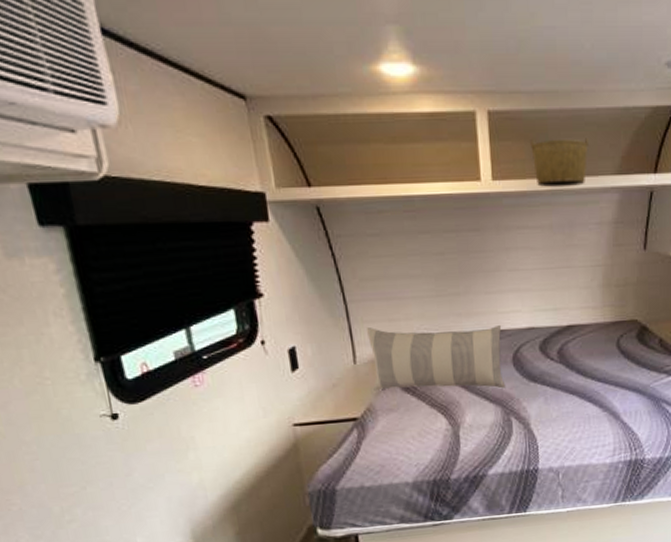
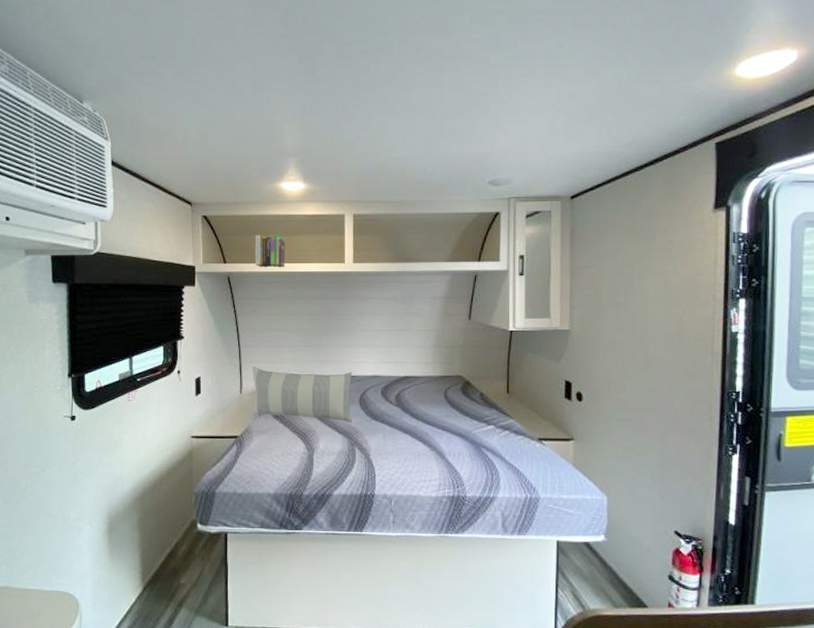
books: none [349,142,398,192] -> present [255,234,285,268]
basket: present [530,138,588,188] -> none [383,234,427,270]

